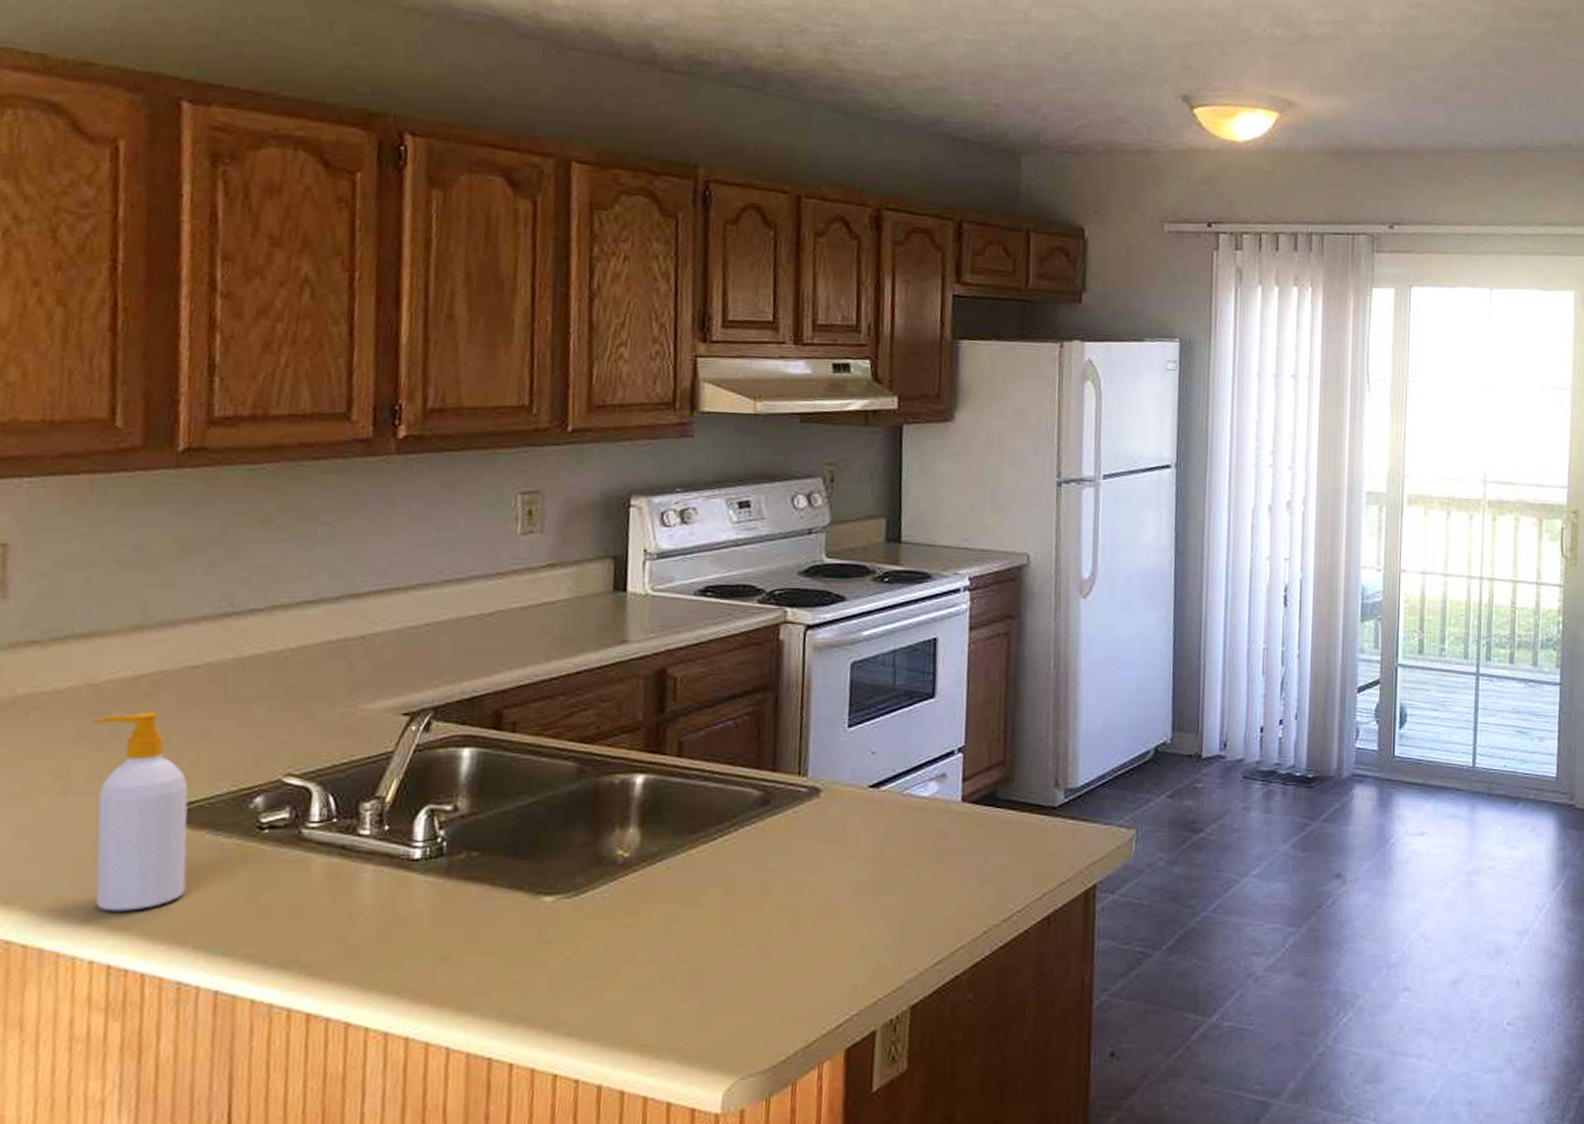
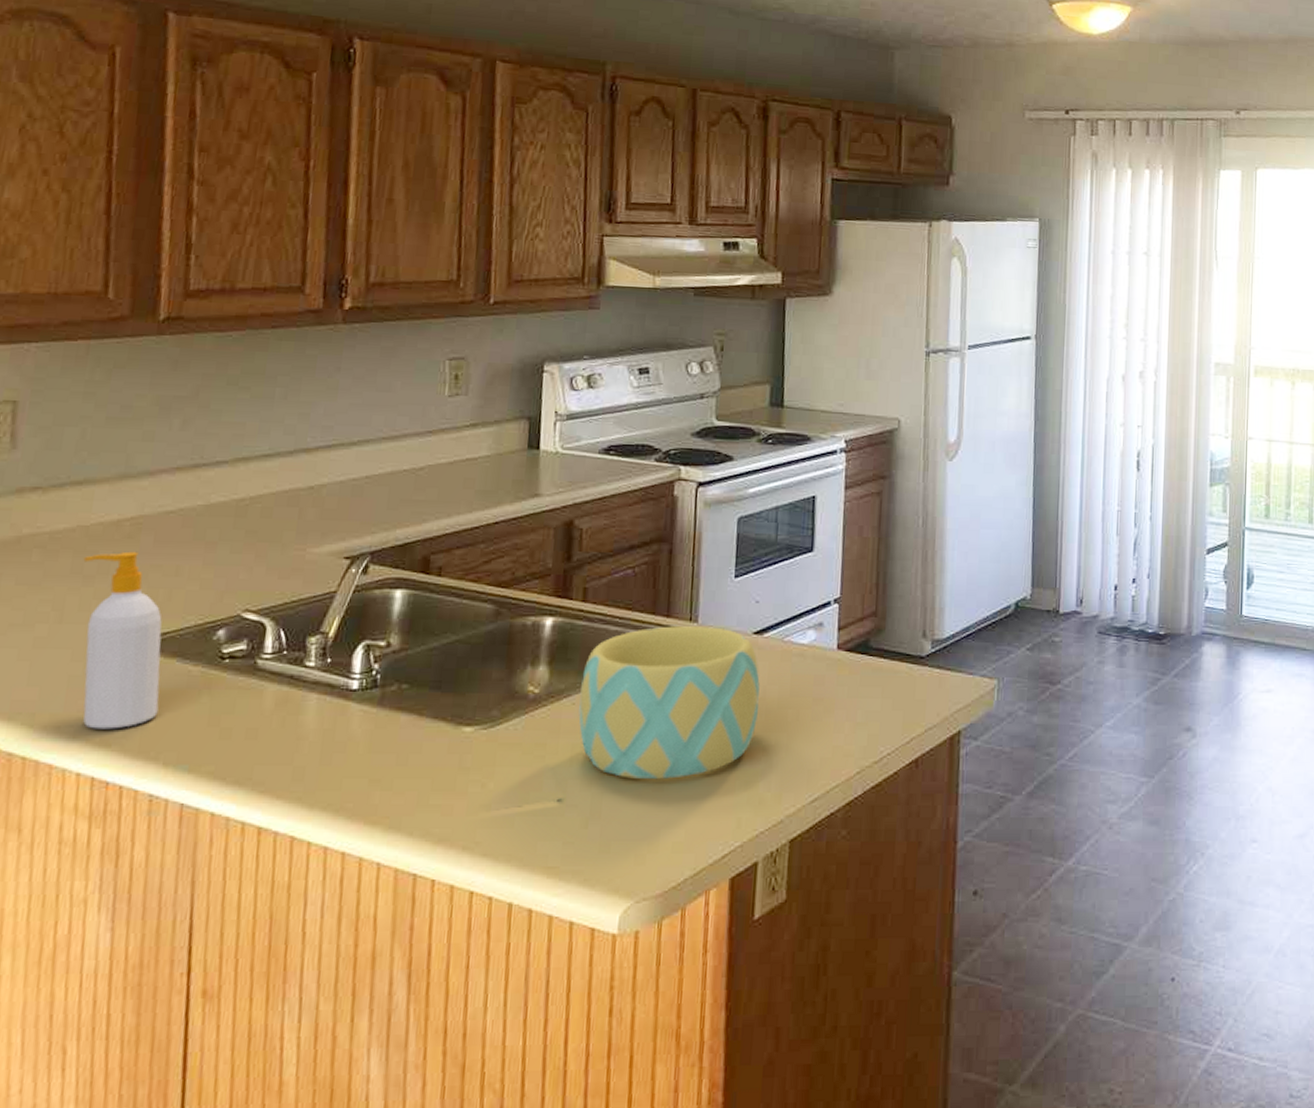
bowl: none [674,781,877,947] -> present [578,626,760,779]

